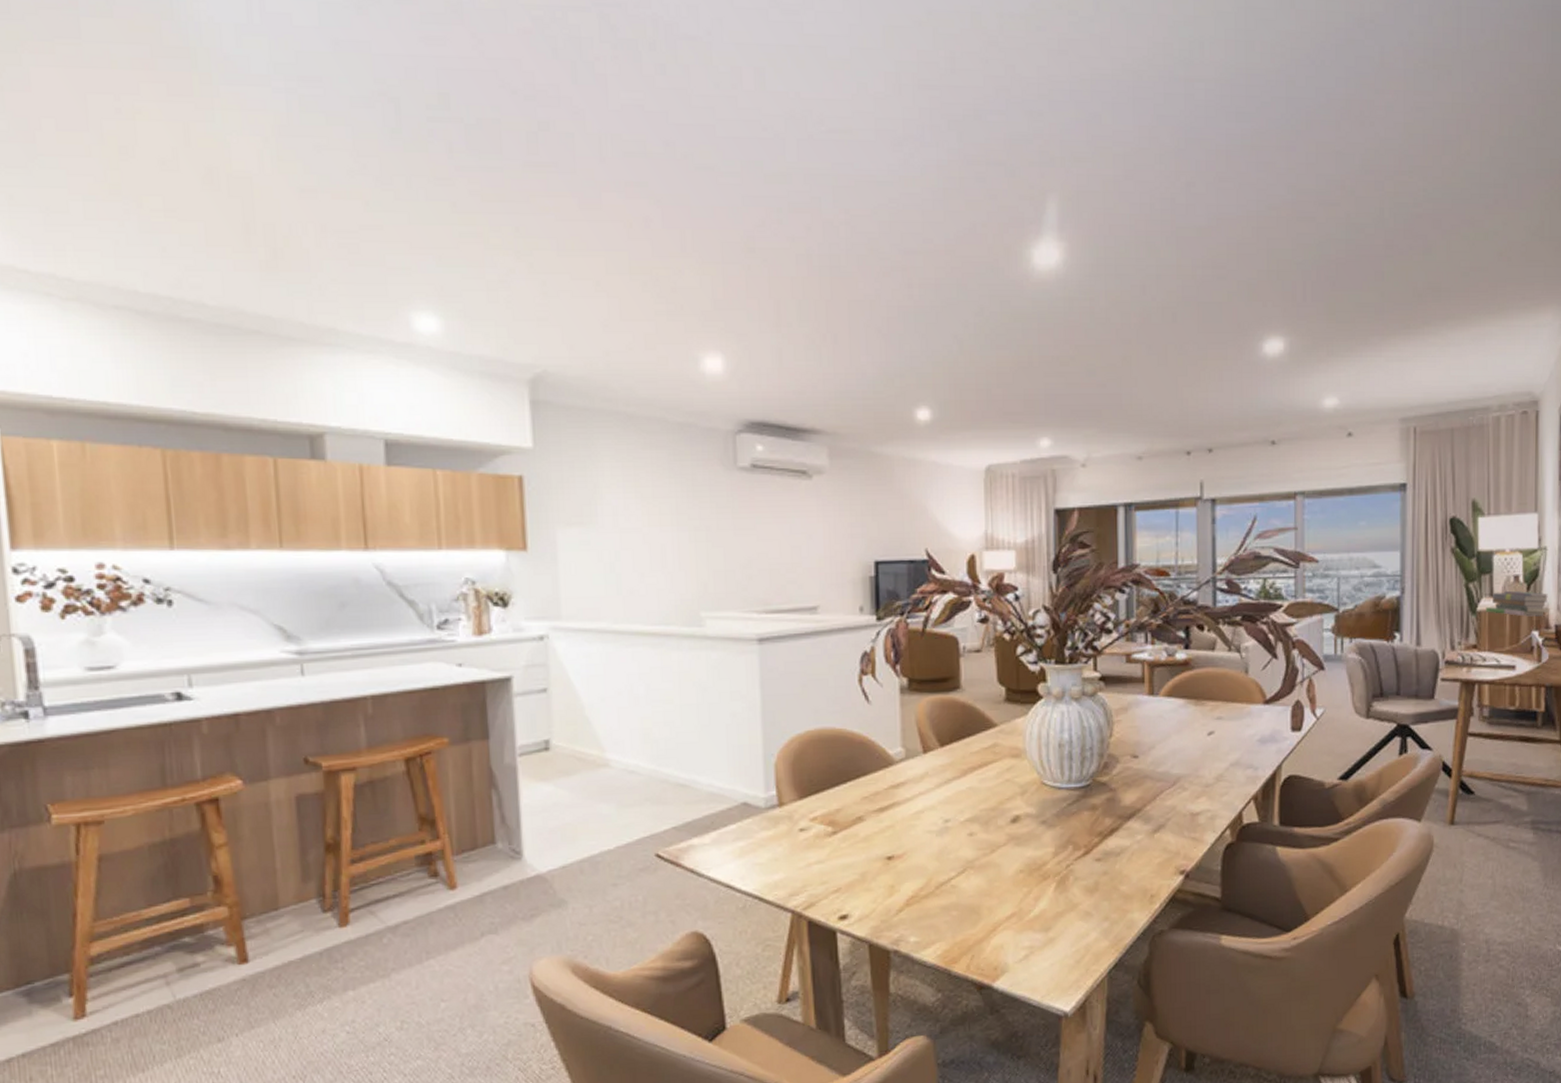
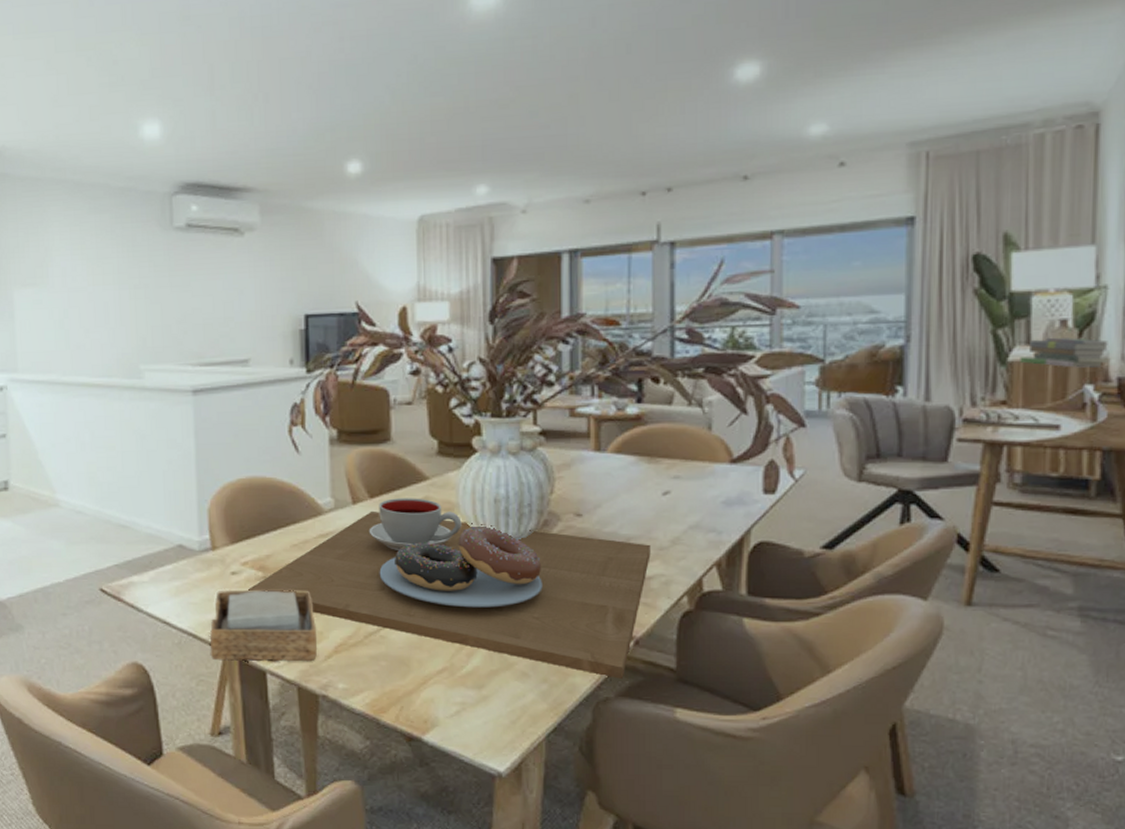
napkin holder: none [776,843,889,923] -> present [209,589,318,662]
place setting: none [817,745,1198,912] -> present [248,498,651,680]

